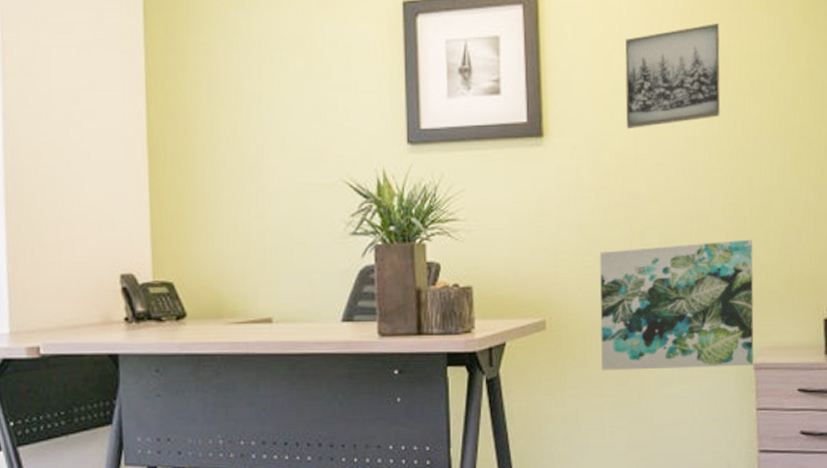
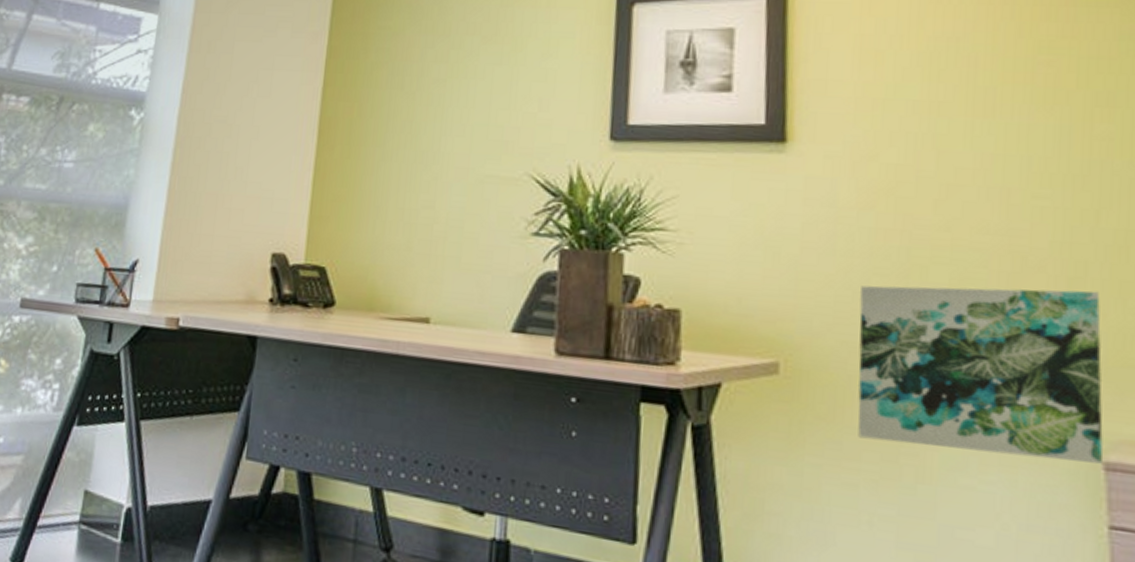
wall art: present [625,22,721,130] -> none [903,19,1046,141]

